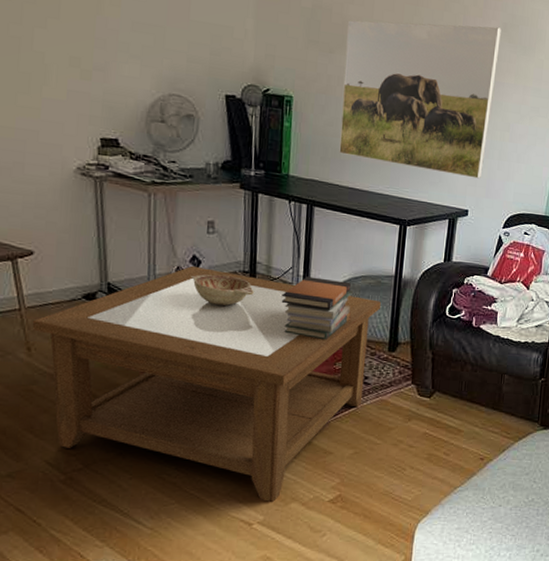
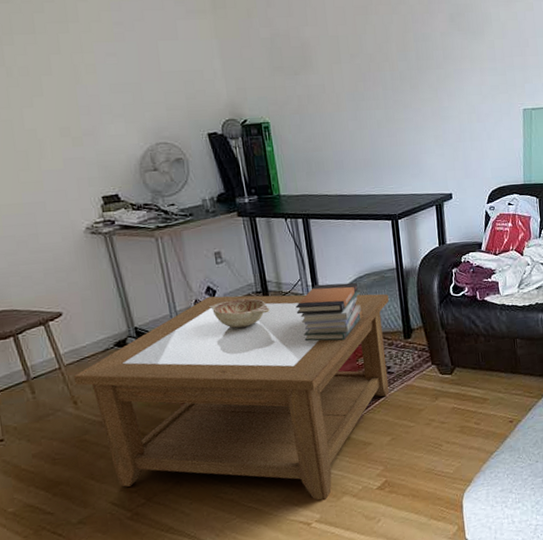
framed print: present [339,20,501,179] -> none [305,19,458,166]

